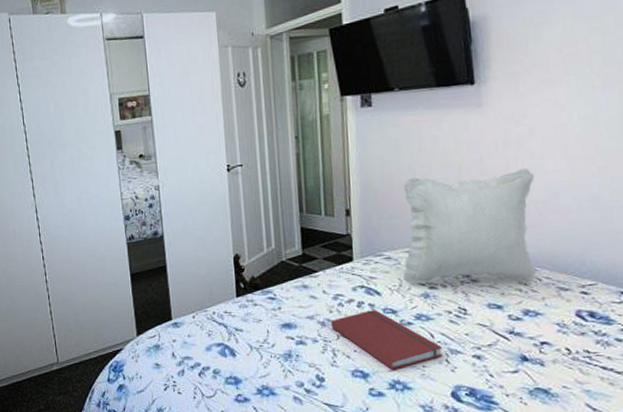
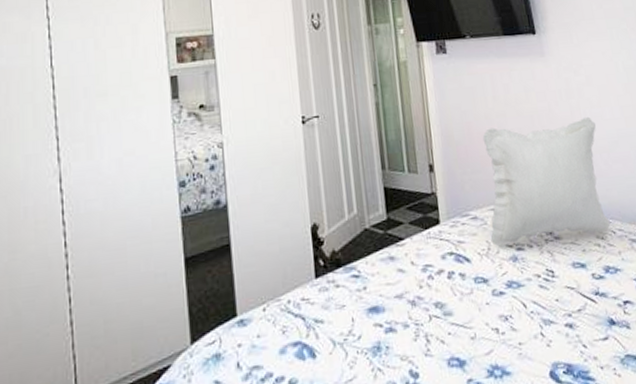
book: present [330,310,443,370] -> none [421,280,537,353]

